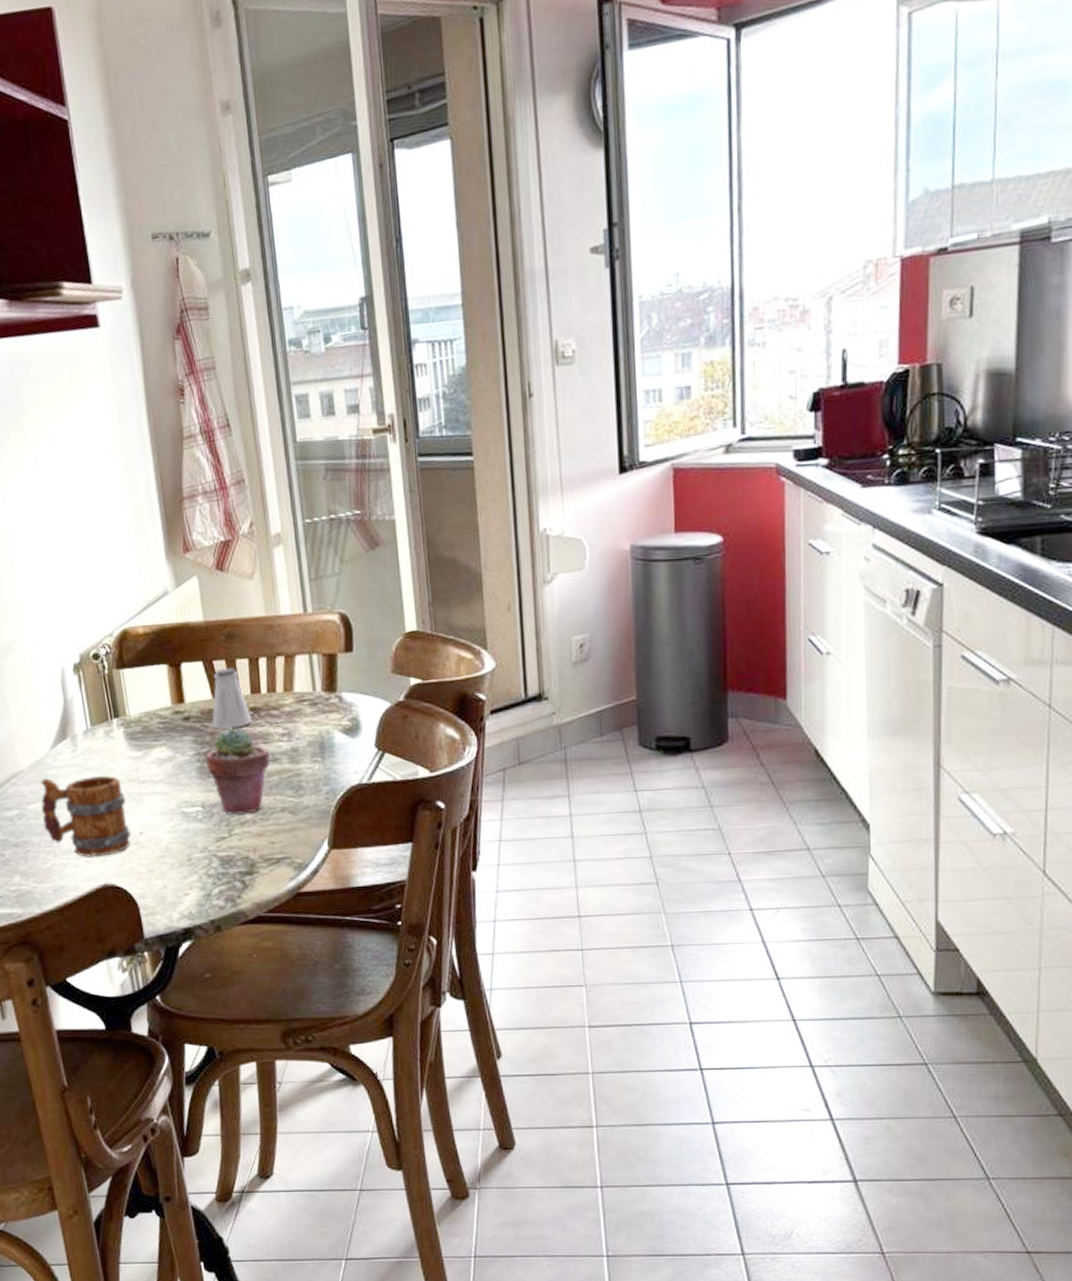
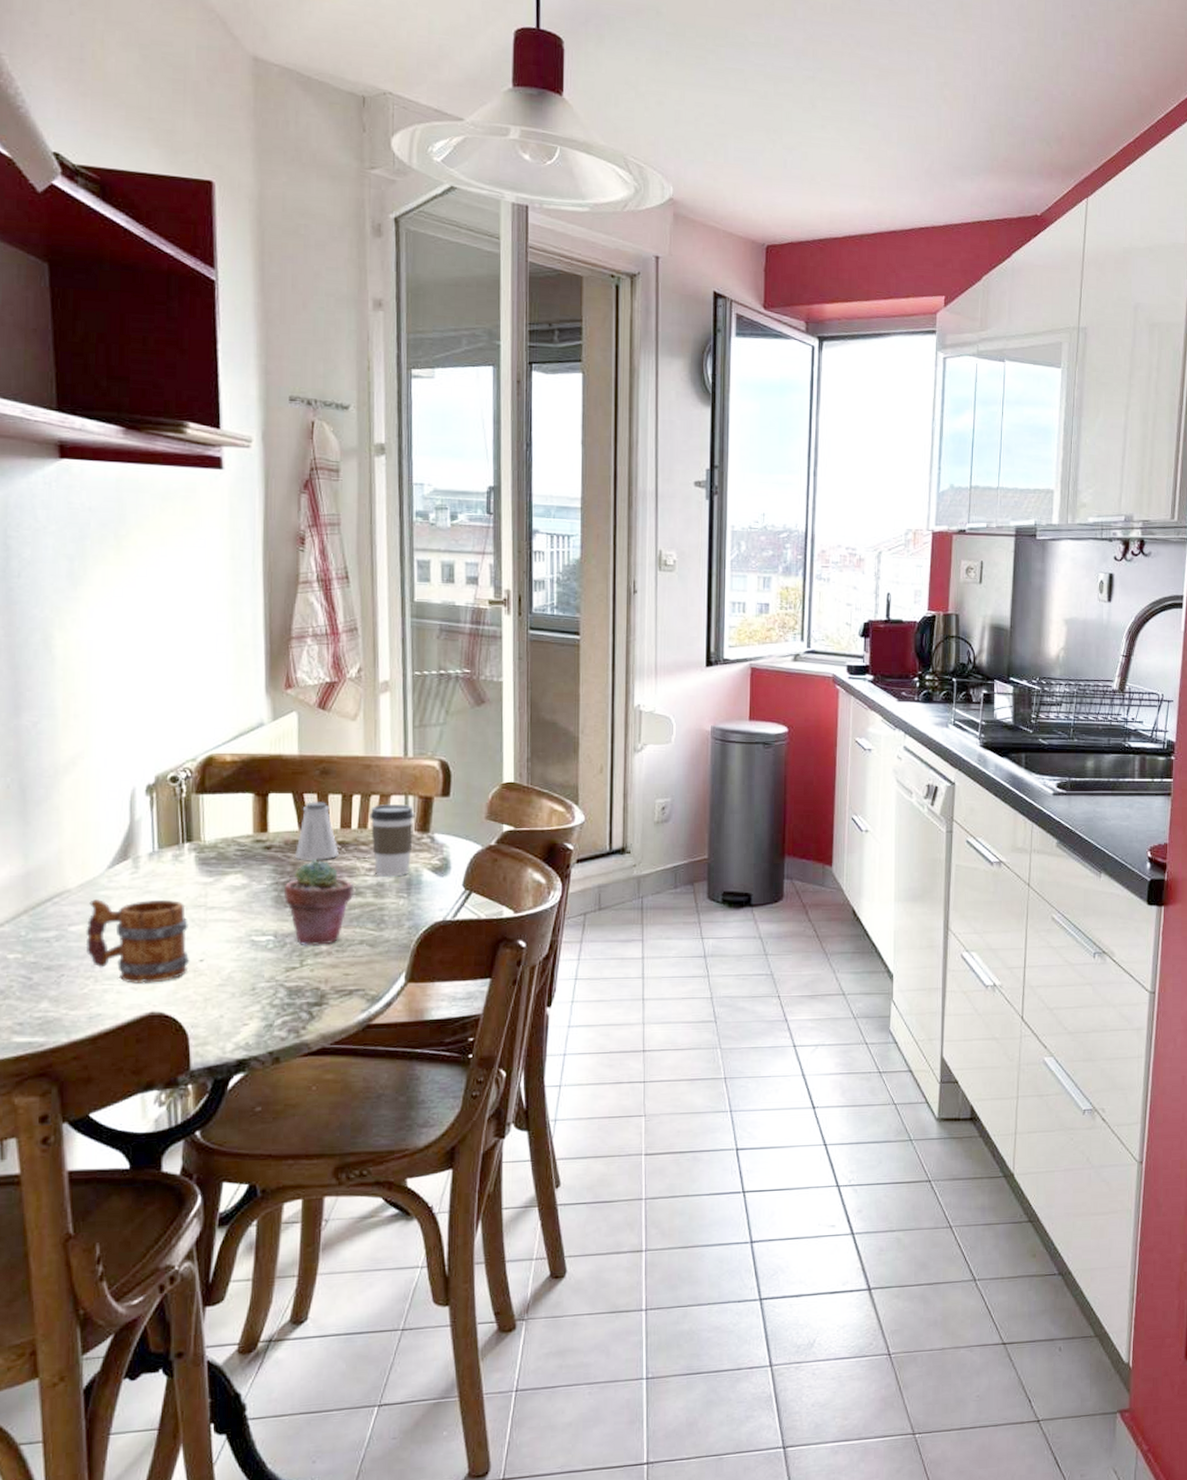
coffee cup: none [277,664,322,741] -> present [370,805,415,877]

